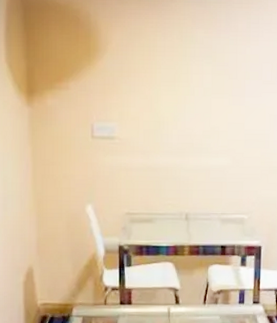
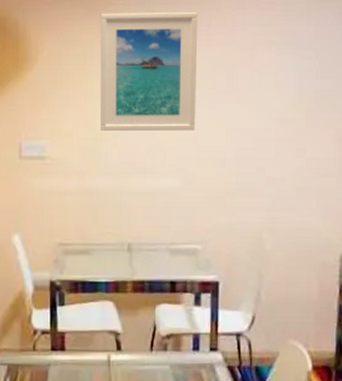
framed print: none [162,9,248,116] -> present [100,12,198,131]

